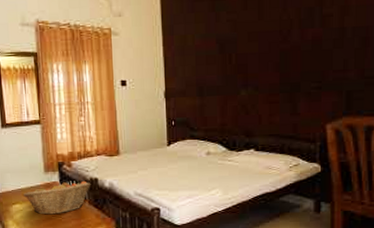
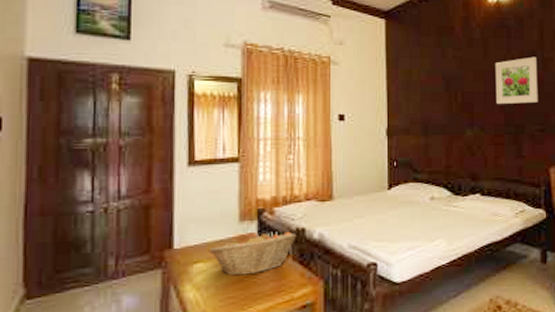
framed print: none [270,14,316,64] -> present [495,56,538,104]

